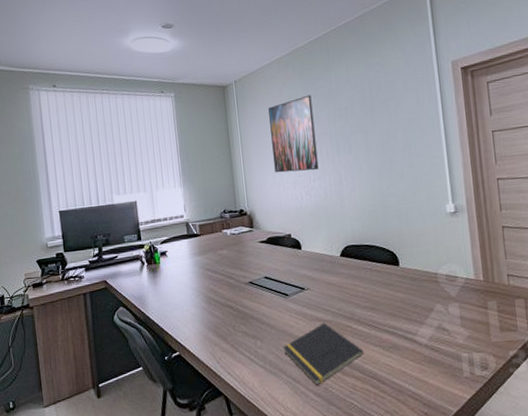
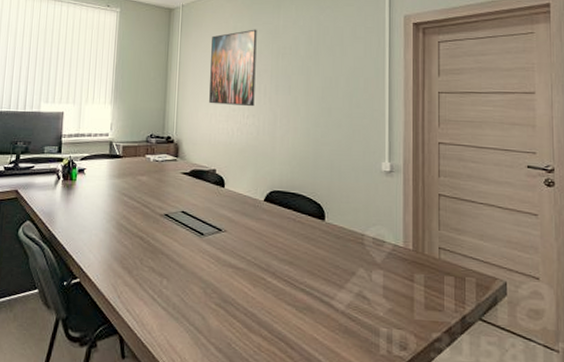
notepad: present [282,322,364,386] -> none [189,270,275,339]

